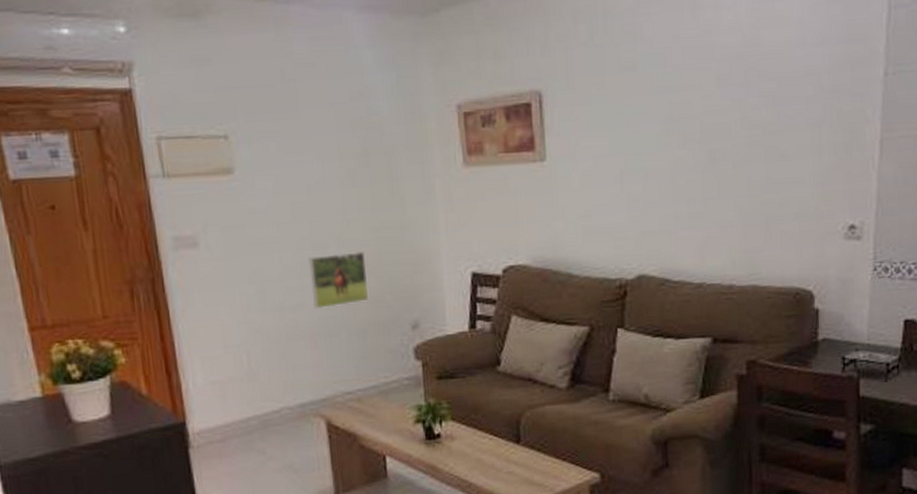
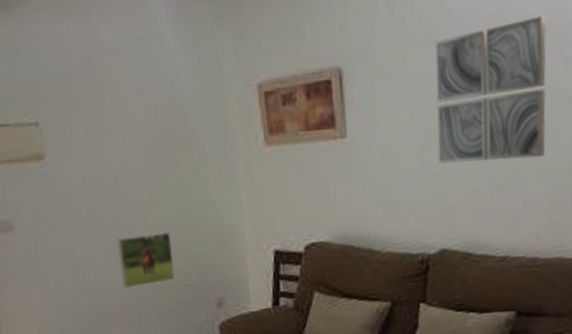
wall art: none [633,47,742,190] -> present [434,15,547,164]

